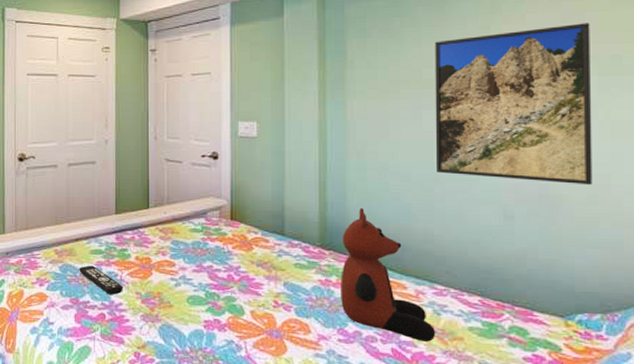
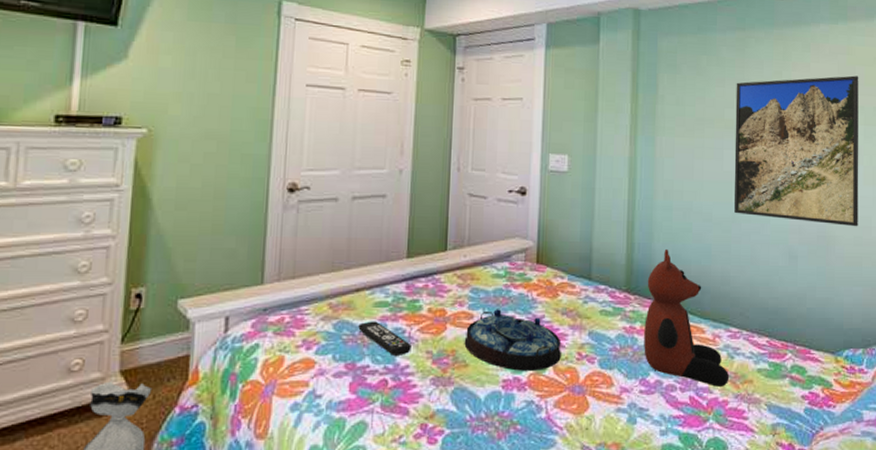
serving tray: none [168,259,258,315] -> present [464,309,562,371]

